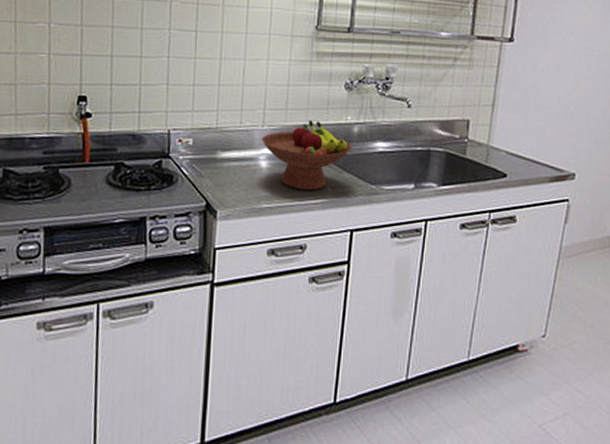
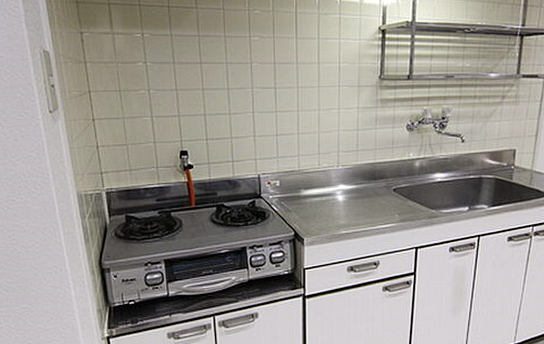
fruit bowl: present [262,119,352,191] -> none [338,158,415,218]

